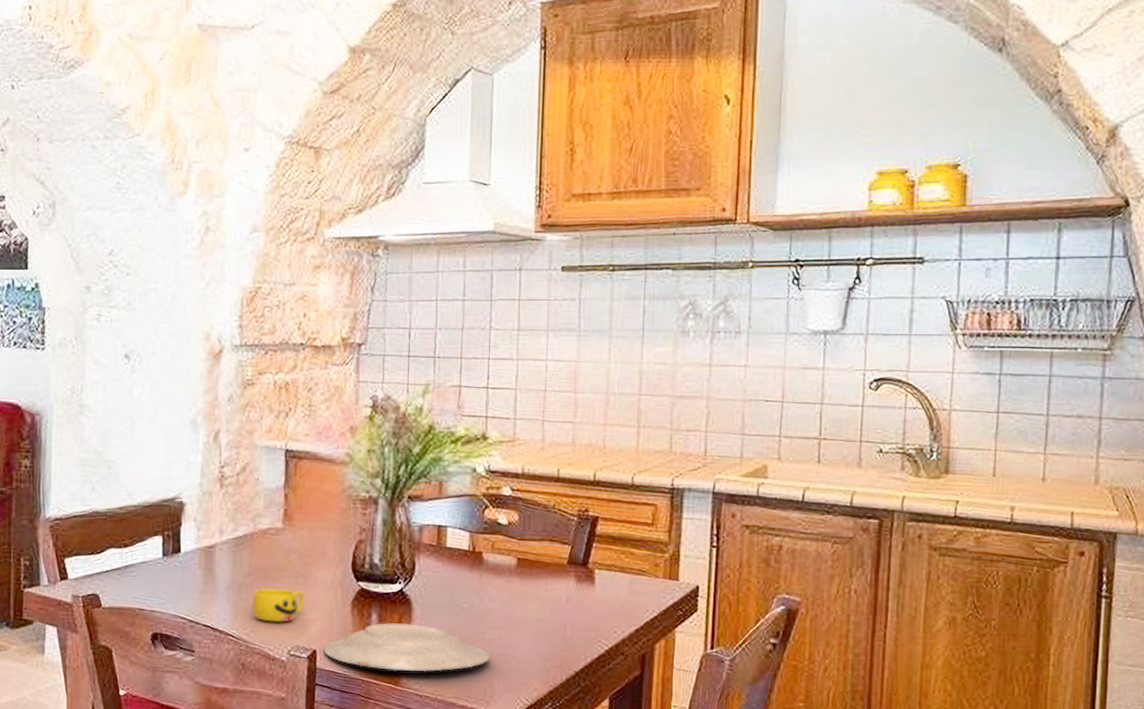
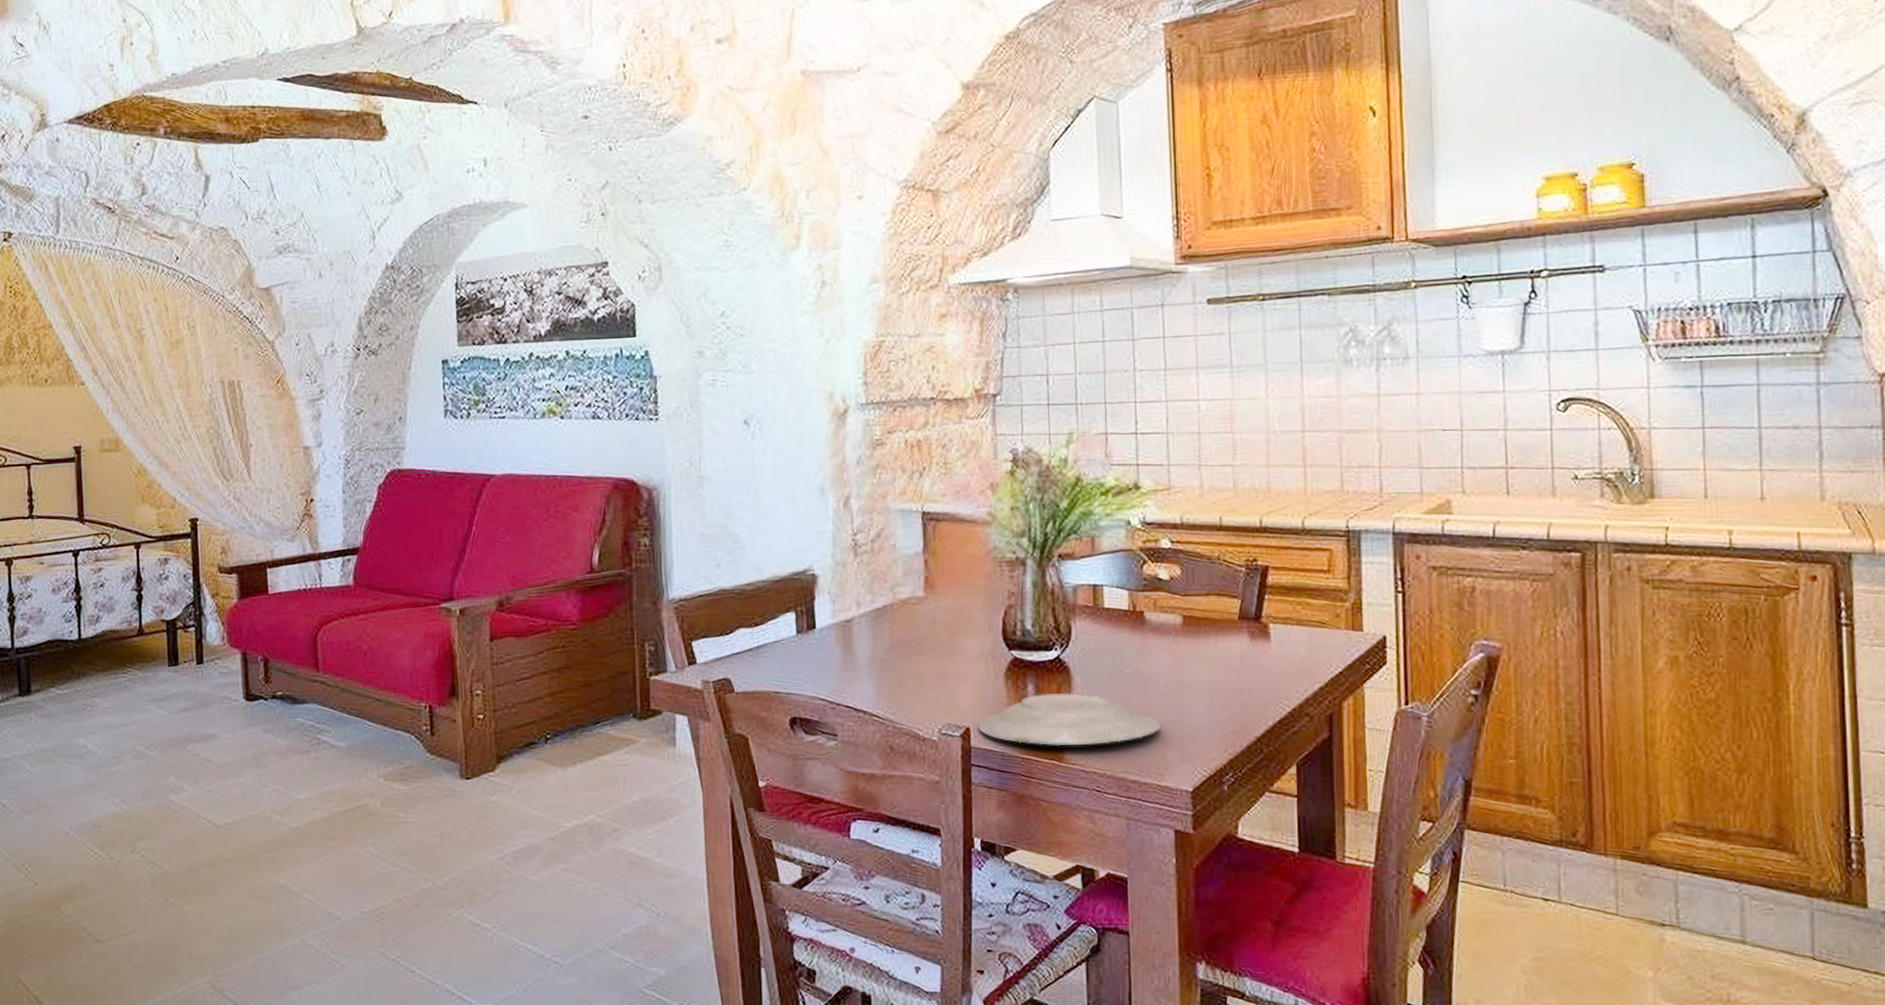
cup: present [252,588,305,622] -> none [896,662,954,699]

